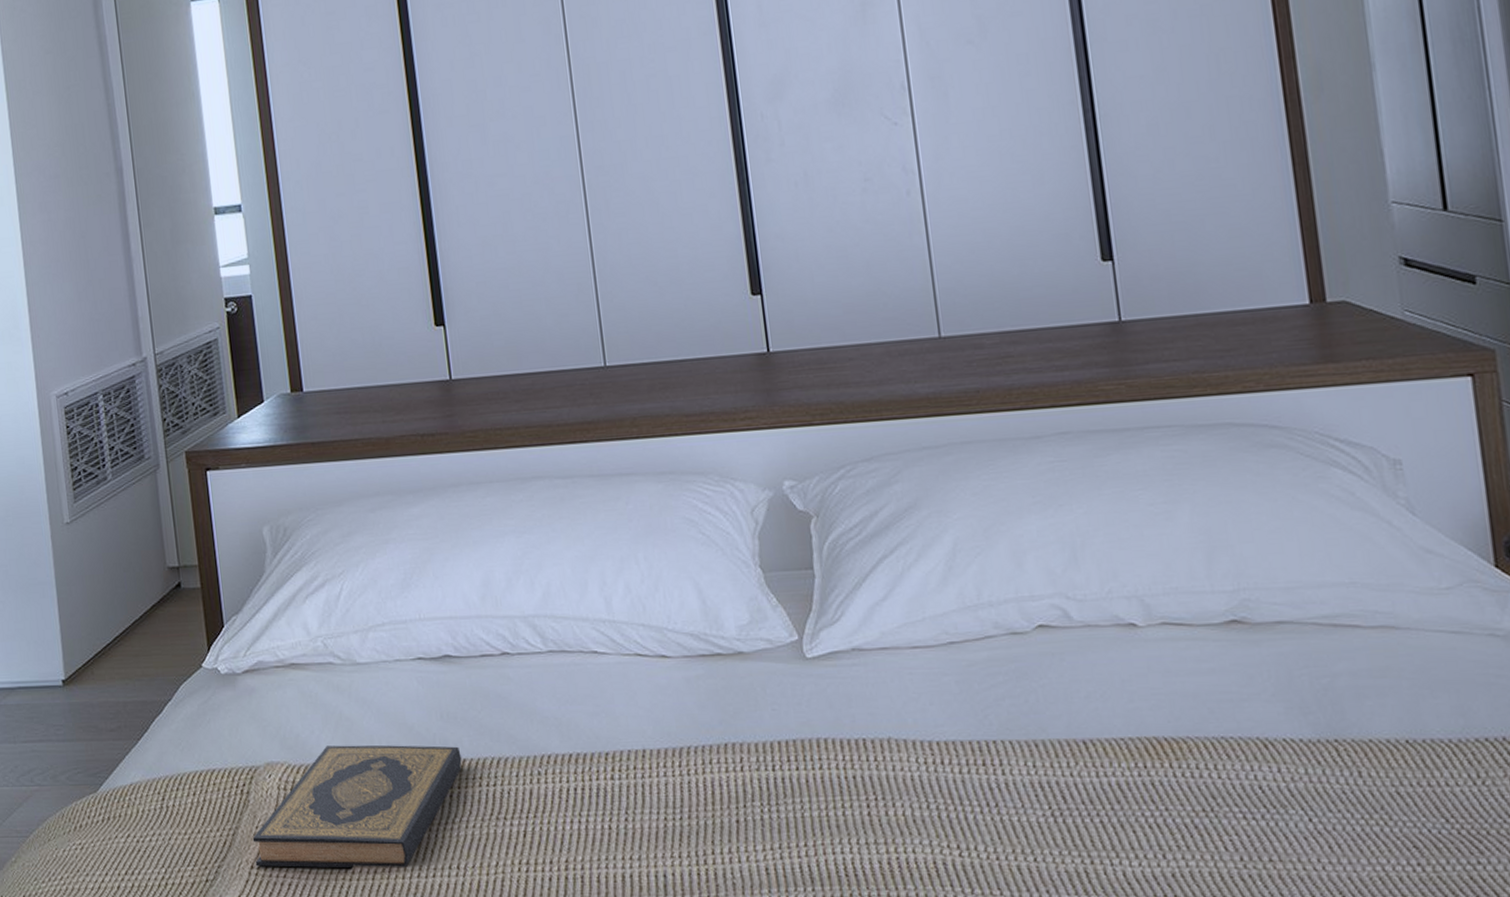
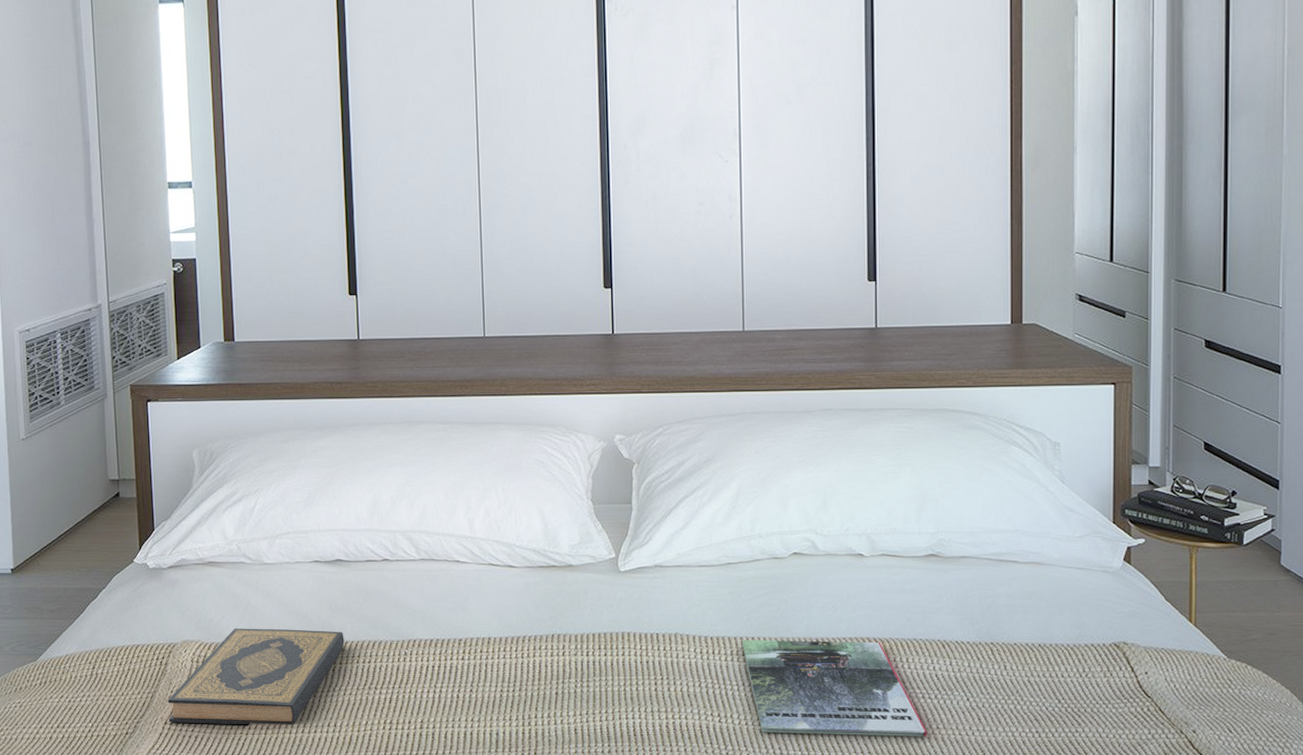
magazine: none [980,742,1256,873] -> present [742,639,927,737]

